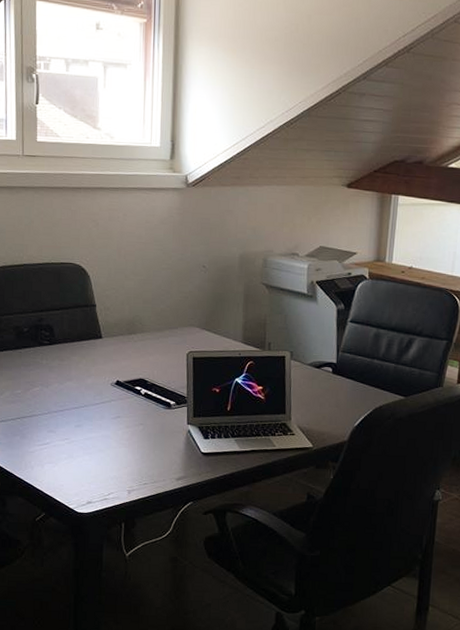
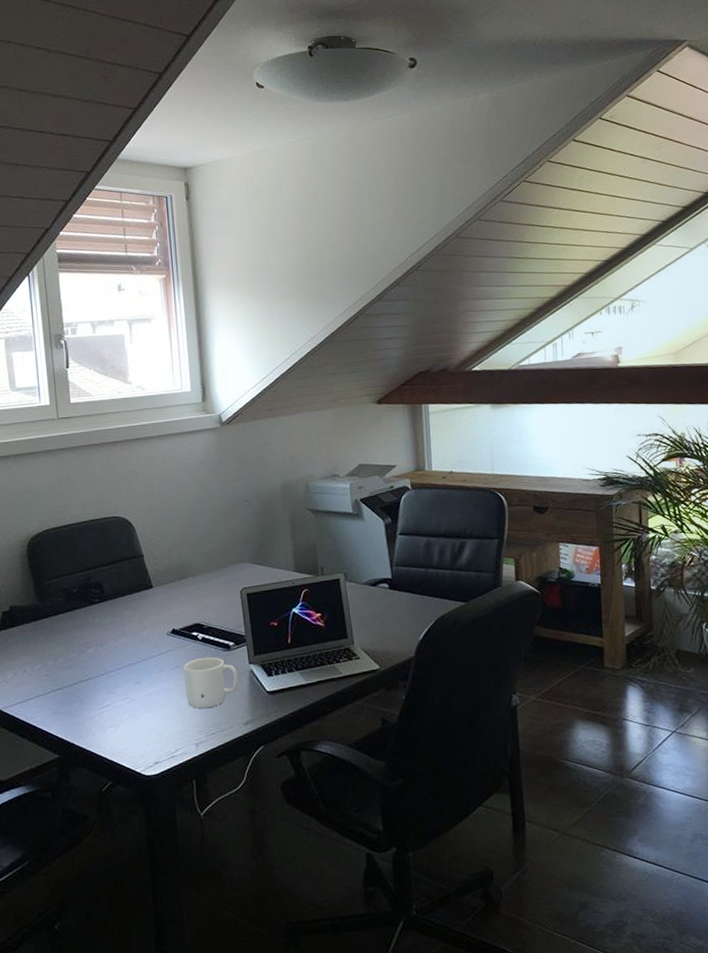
mug: none [123,411,176,460] -> present [183,656,239,709]

